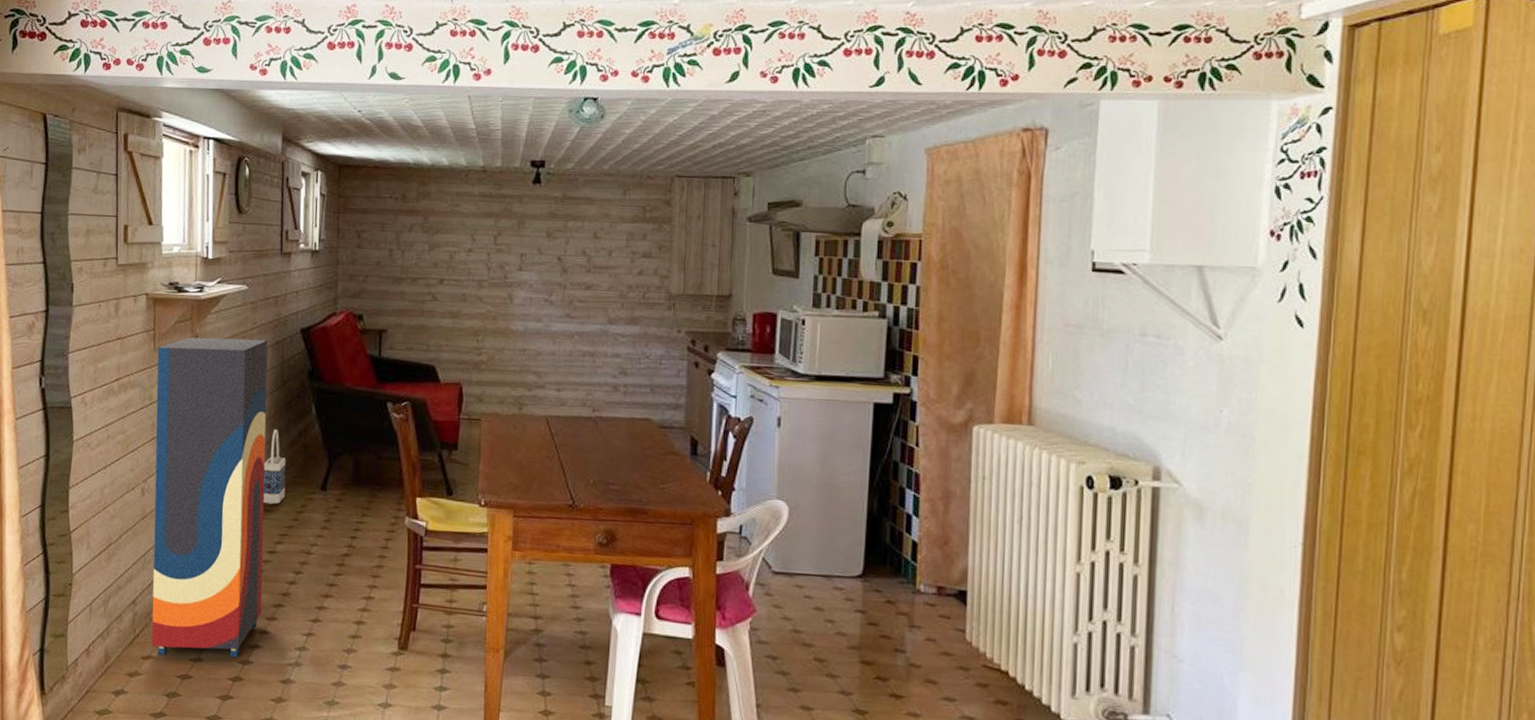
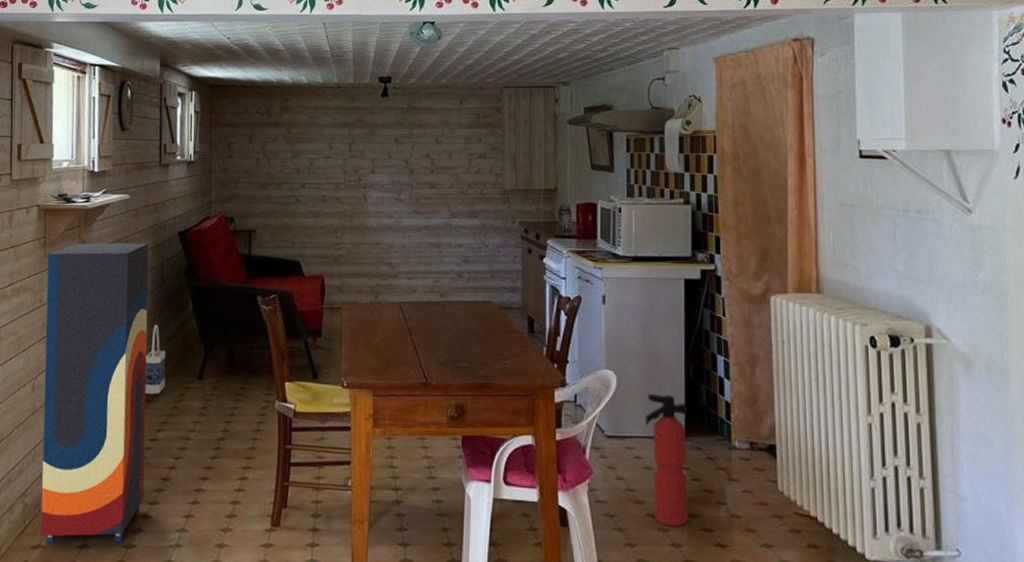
fire extinguisher: none [818,528,867,674] -> present [645,393,688,527]

